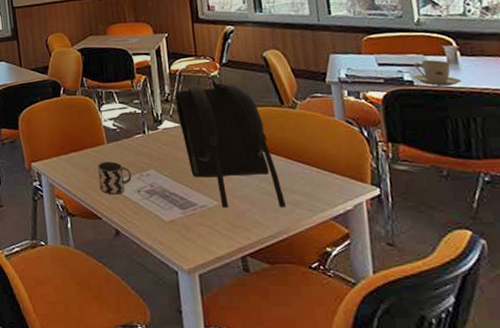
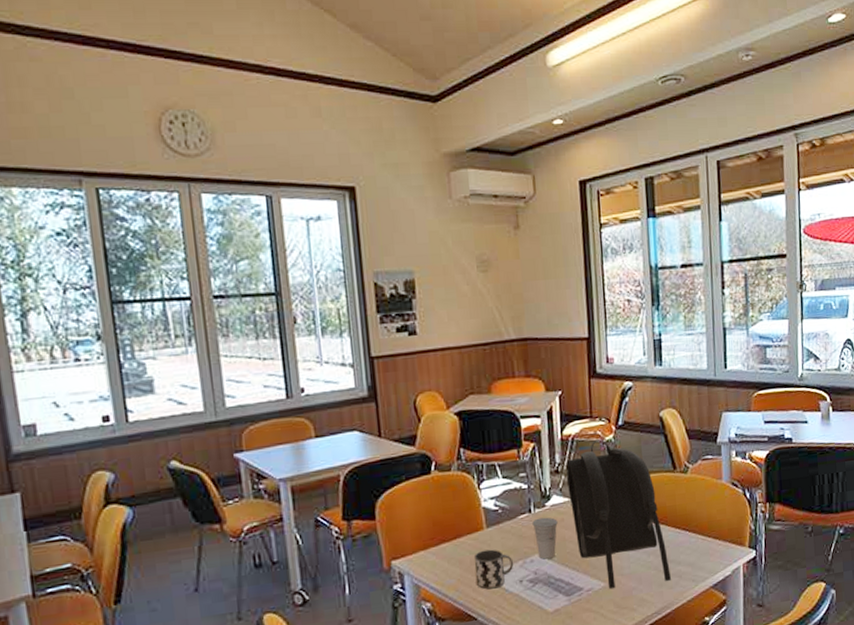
cup: none [147,138,170,175] -> present [532,517,558,560]
teacup: present [413,59,462,86] -> none [792,416,831,443]

